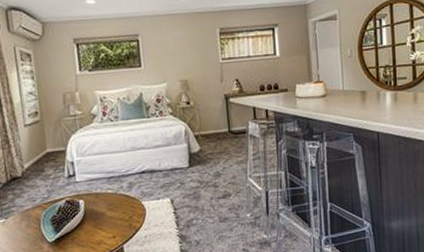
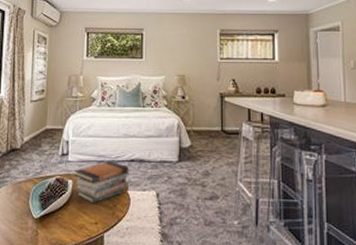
book stack: none [84,175,143,220] -> present [74,161,130,204]

